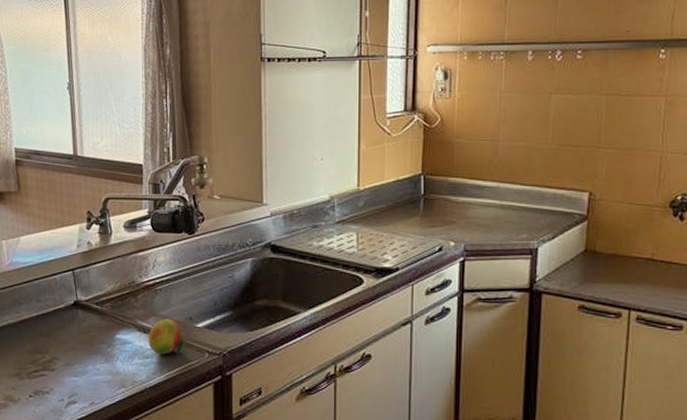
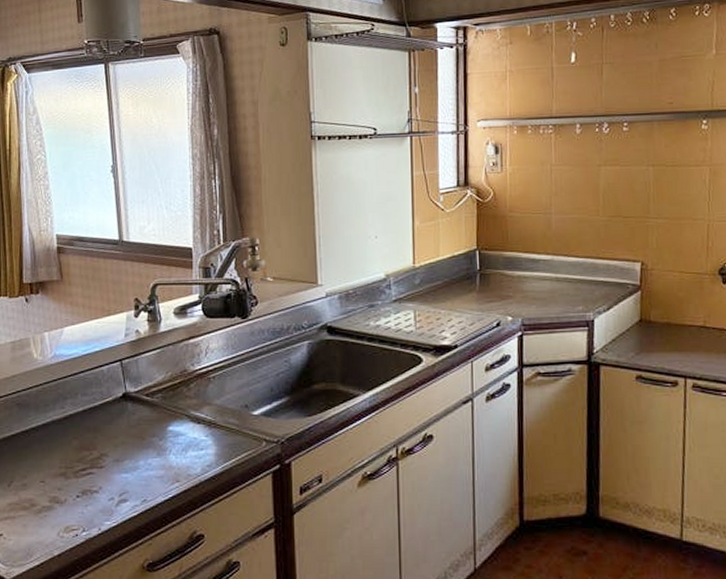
fruit: present [148,319,185,355] -> none [202,408,241,446]

